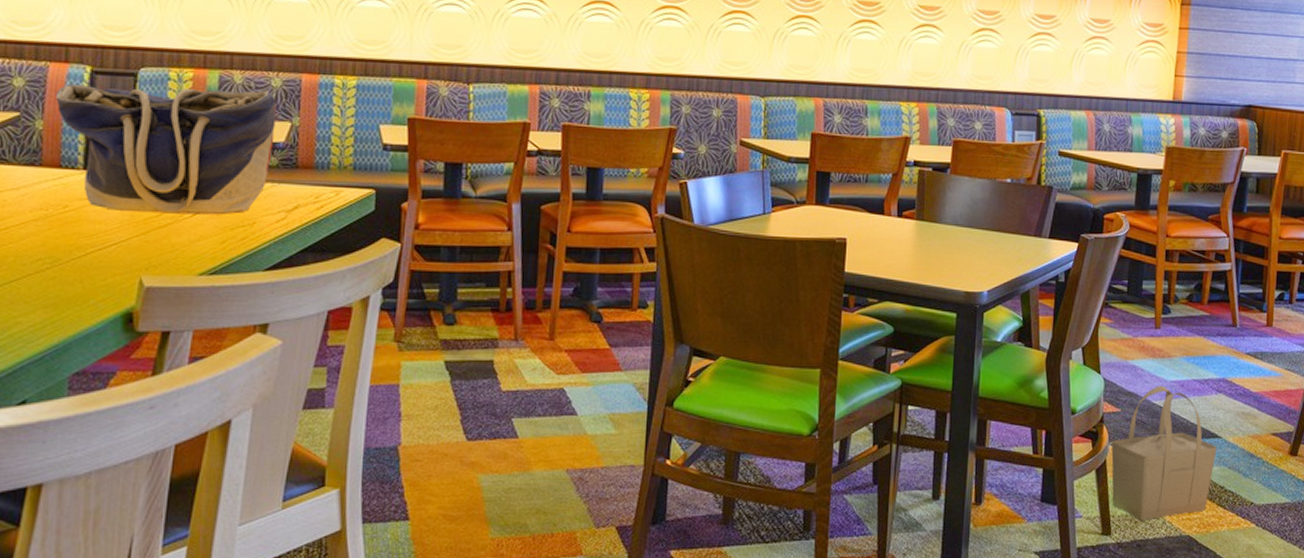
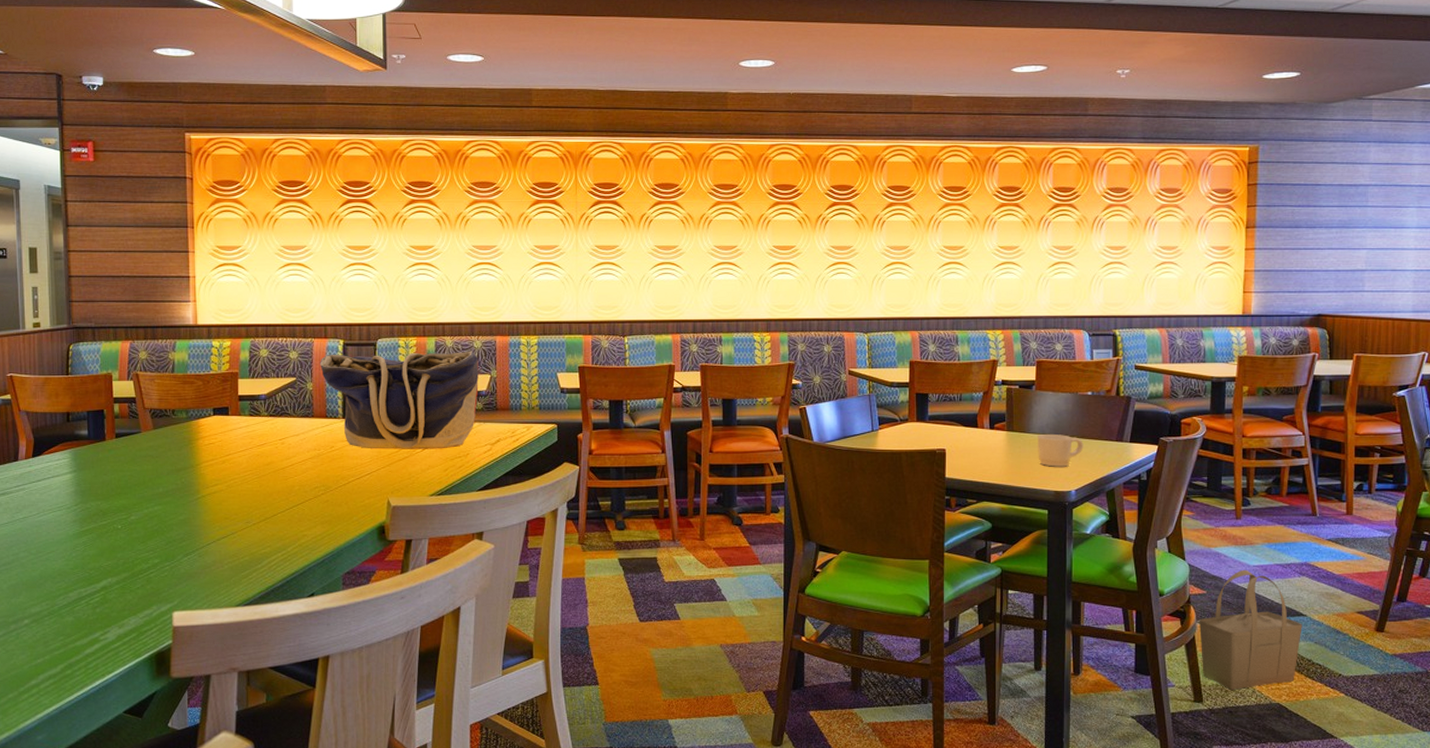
mug: none [949,224,999,264] -> present [1038,433,1084,467]

